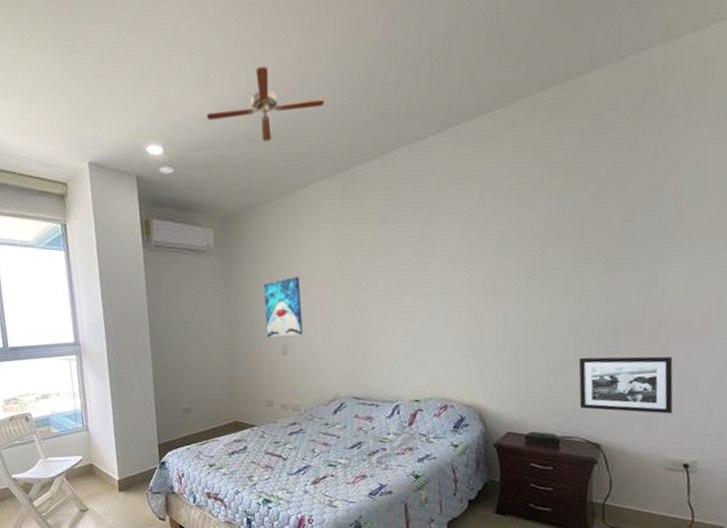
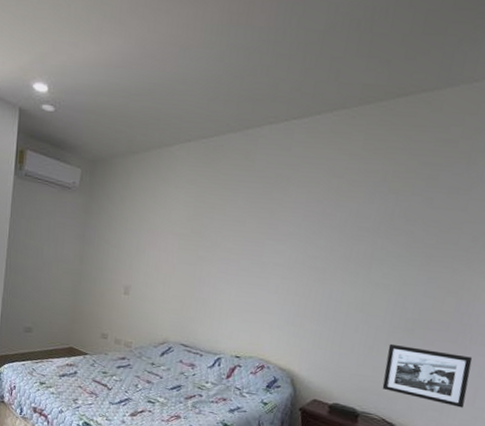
ceiling fan: present [206,65,325,142] -> none [92,28,203,99]
wall art: present [263,276,303,337] -> none [112,225,151,279]

